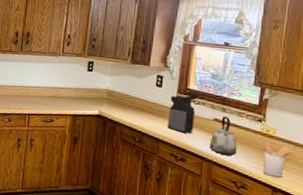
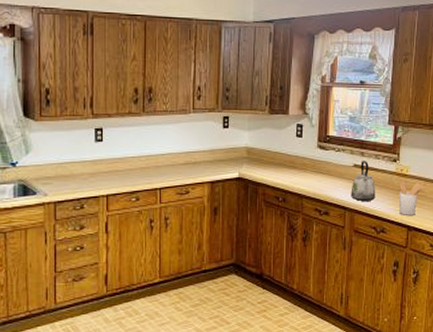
coffee maker: present [168,92,200,134] -> none [311,139,339,185]

